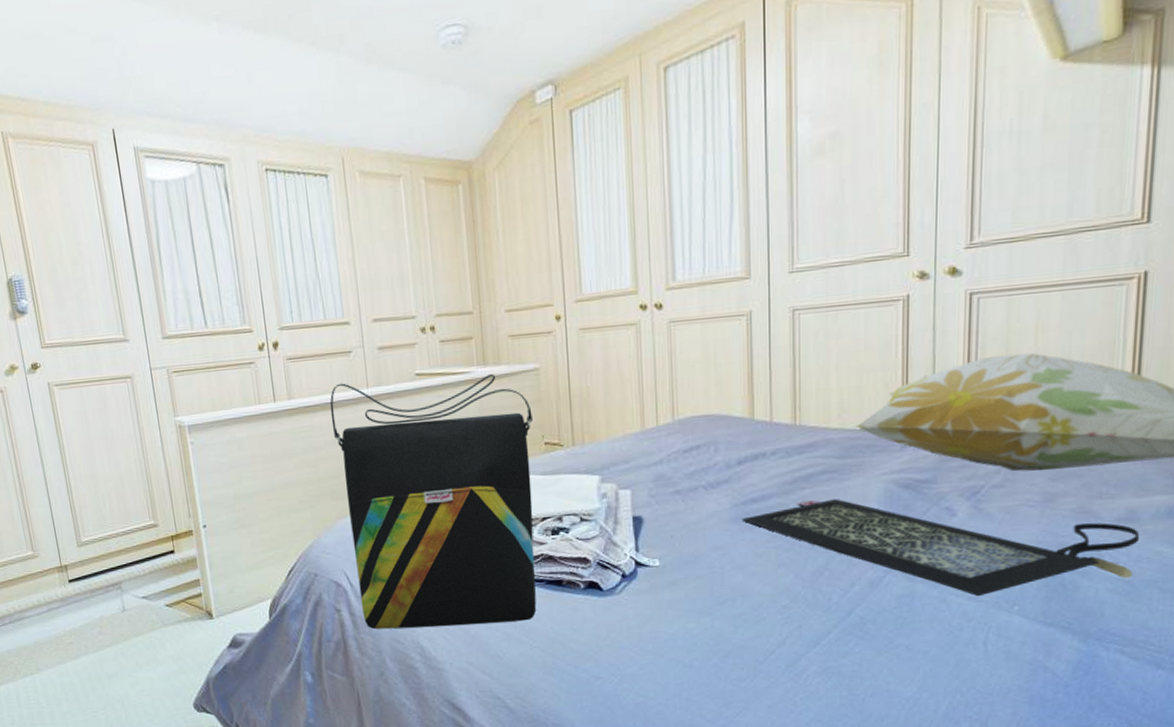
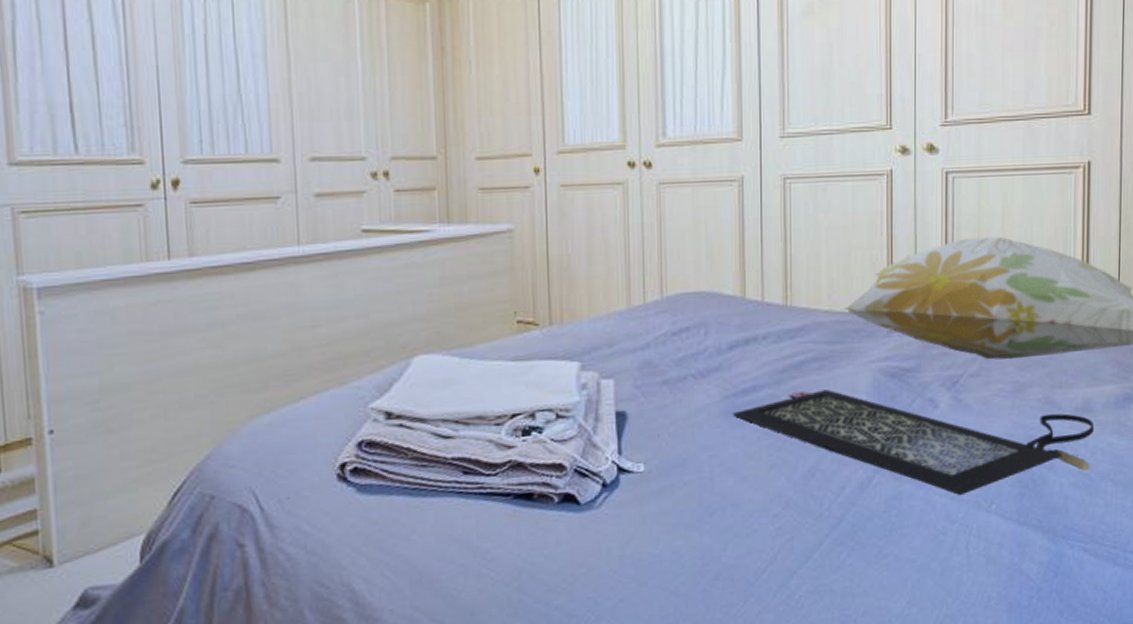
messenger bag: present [330,373,537,629] -> none [246,233,504,570]

